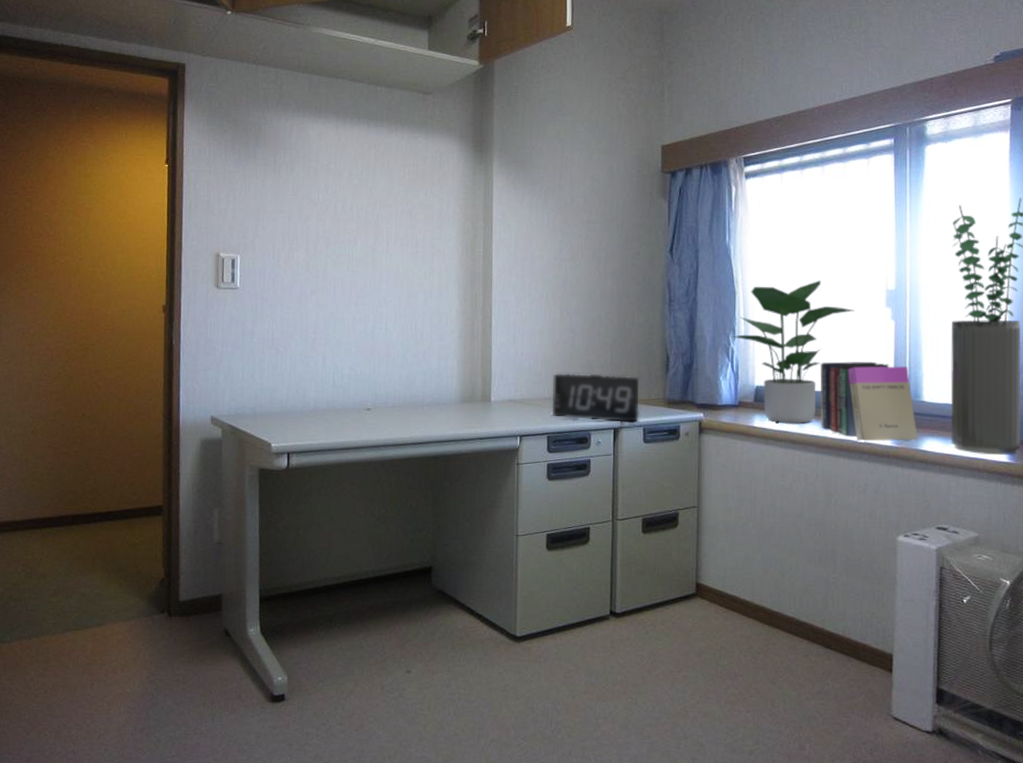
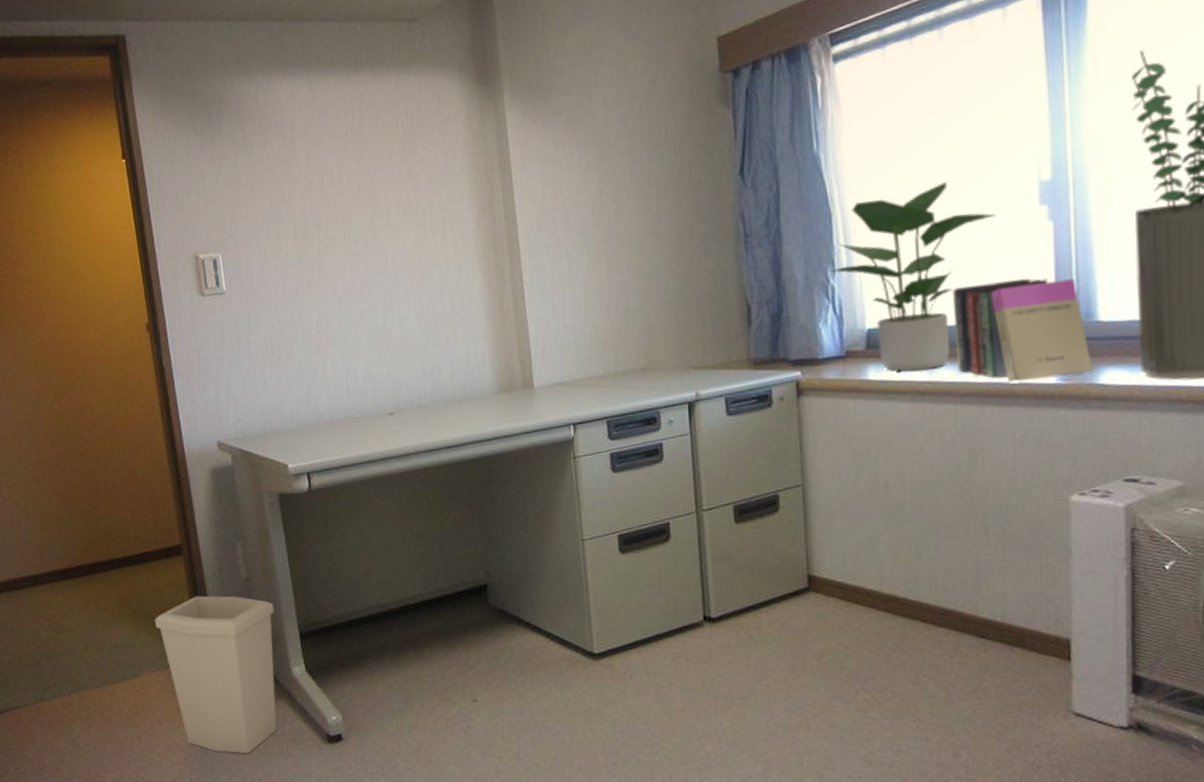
trash bin: none [126,554,240,708] -> present [155,595,277,754]
alarm clock: present [551,373,639,422] -> none [605,336,719,398]

